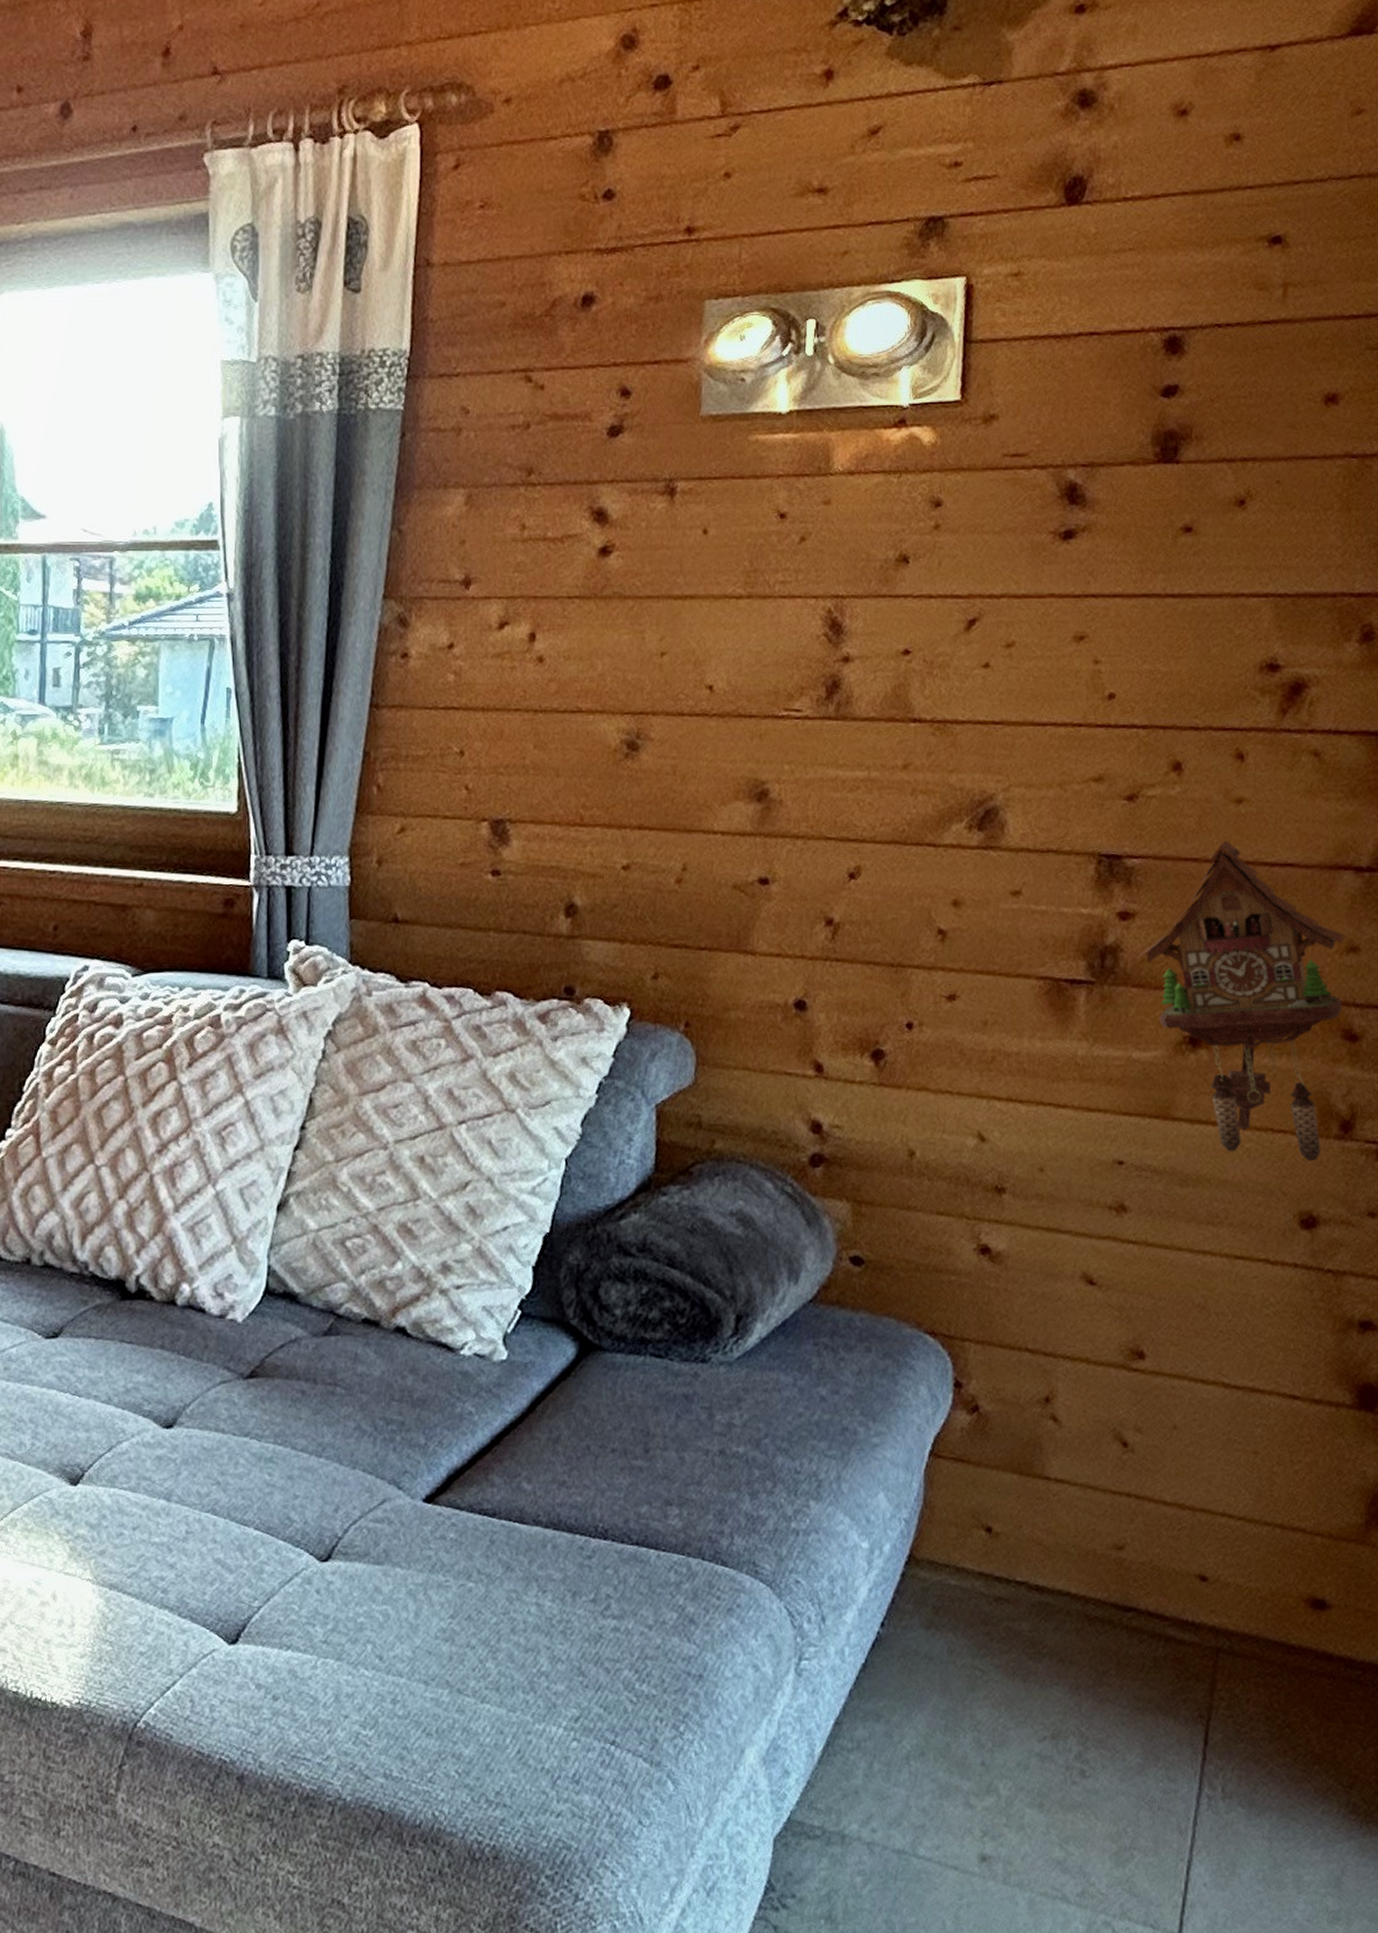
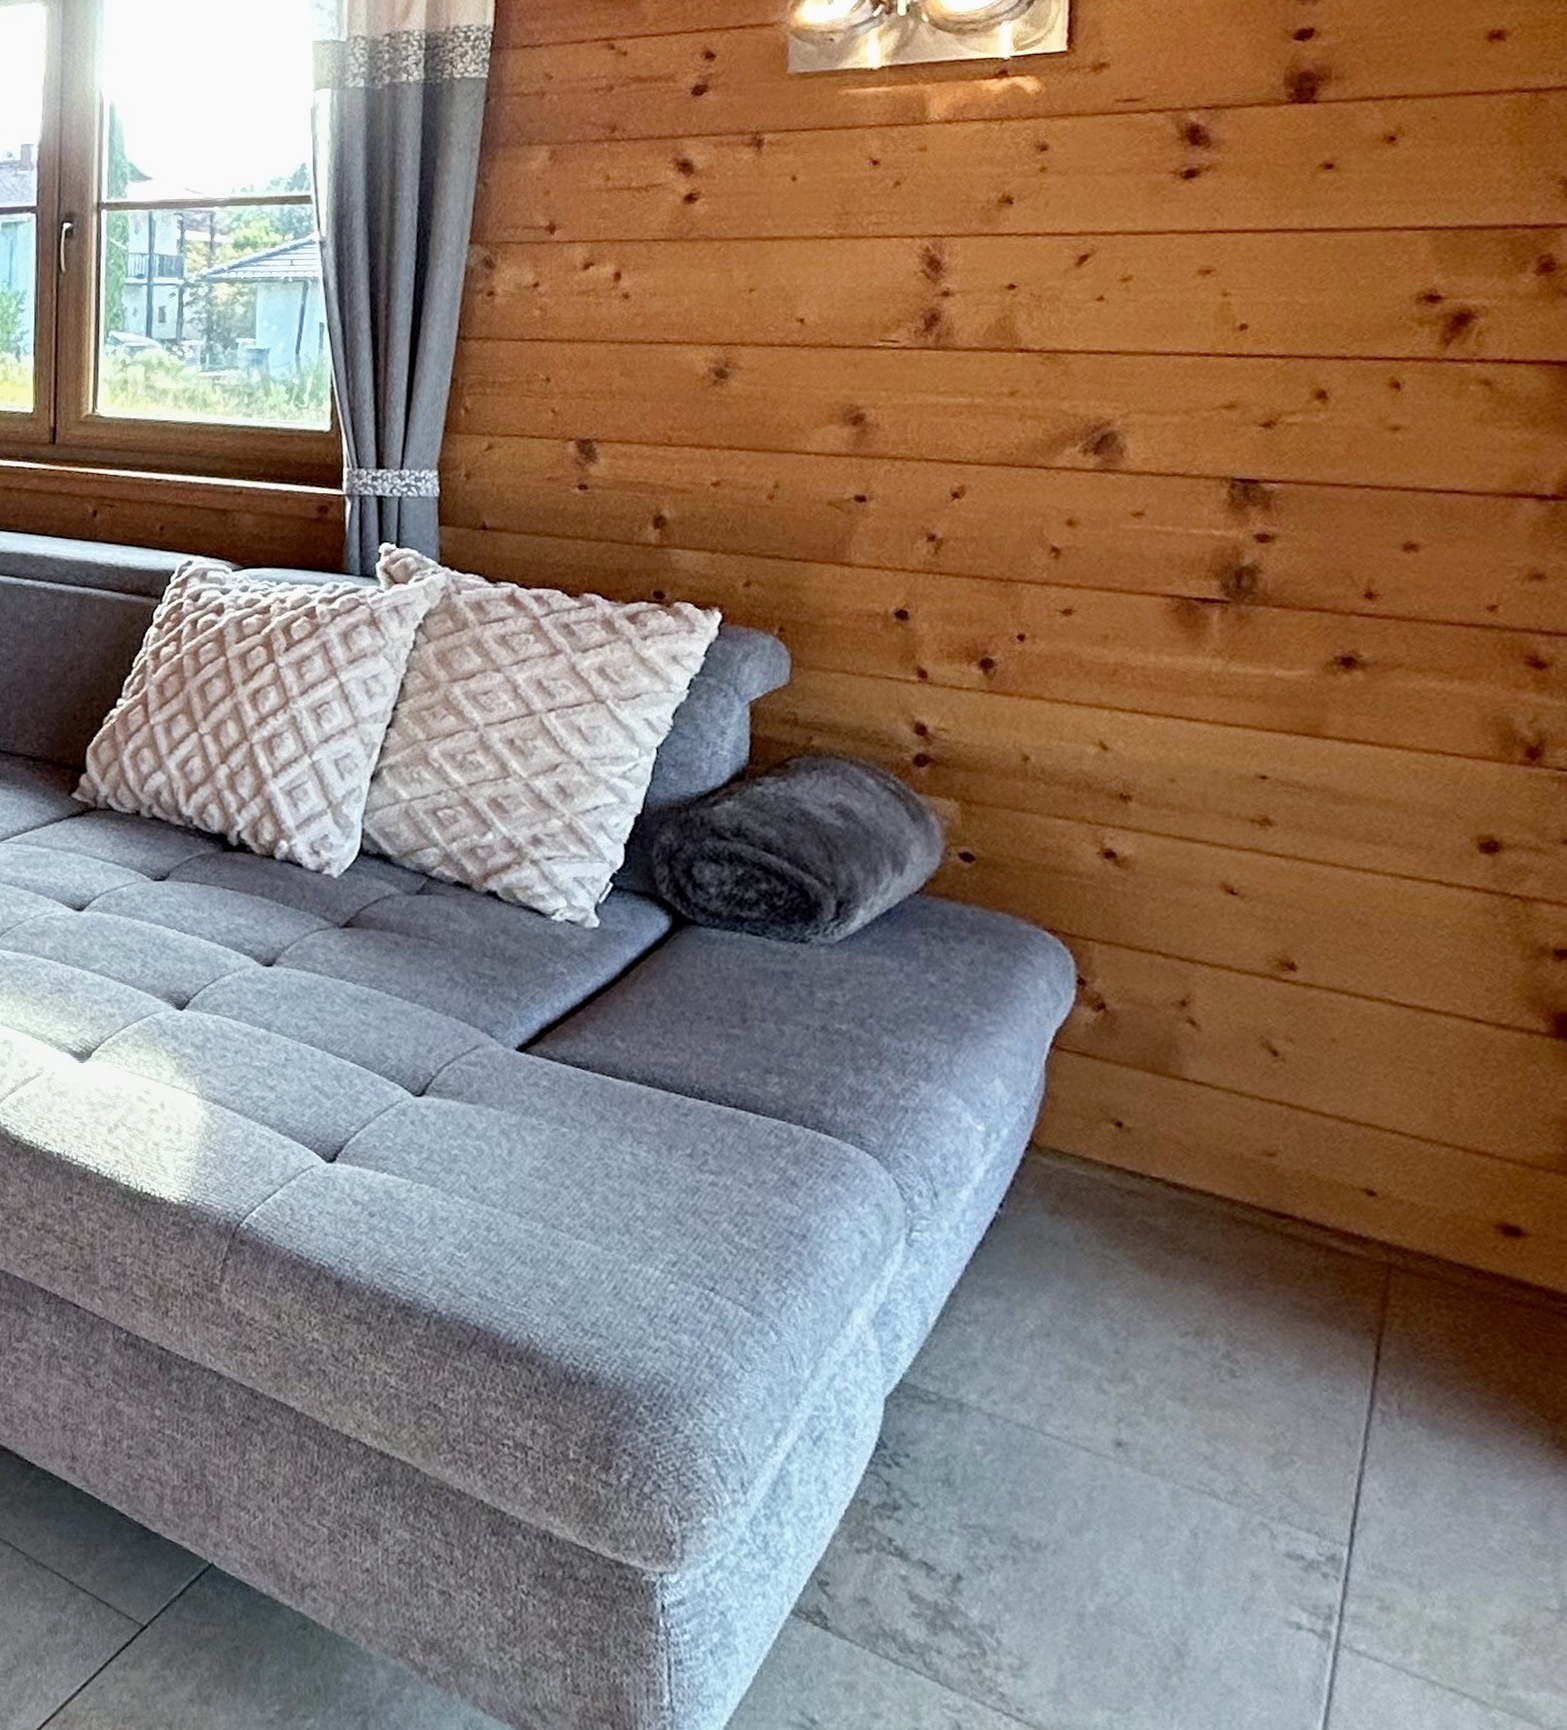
cuckoo clock: present [1135,840,1346,1162] -> none [1276,467,1528,787]

